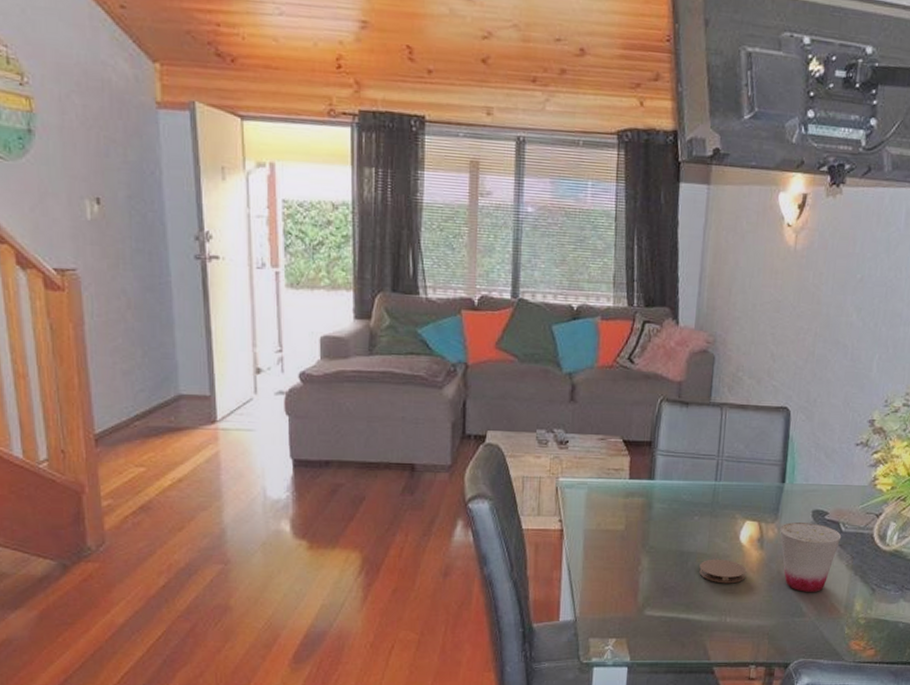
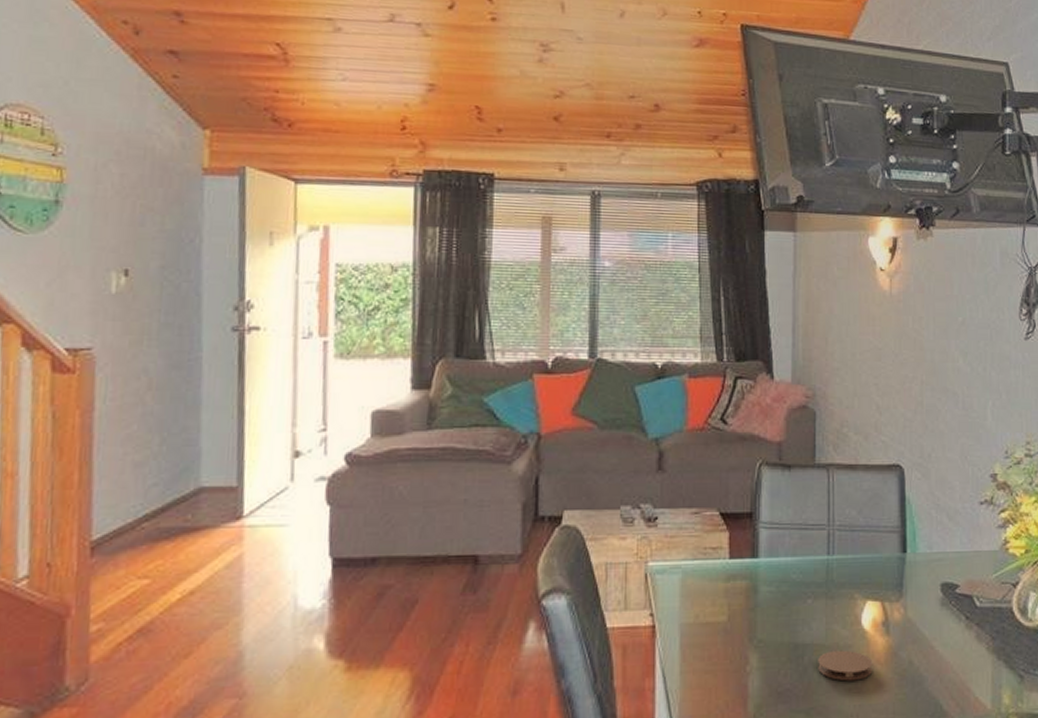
cup: present [779,522,842,592] -> none [905,599,977,685]

